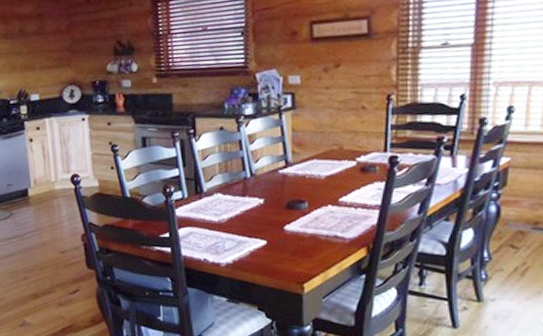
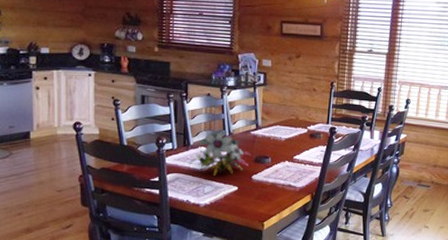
flower arrangement: none [202,171,281,228] -> present [188,130,251,176]

